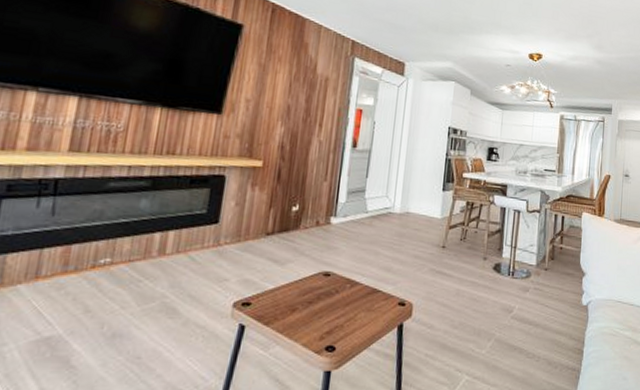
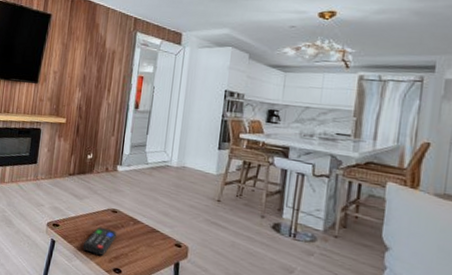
remote control: none [284,297,330,333] -> present [82,226,117,256]

